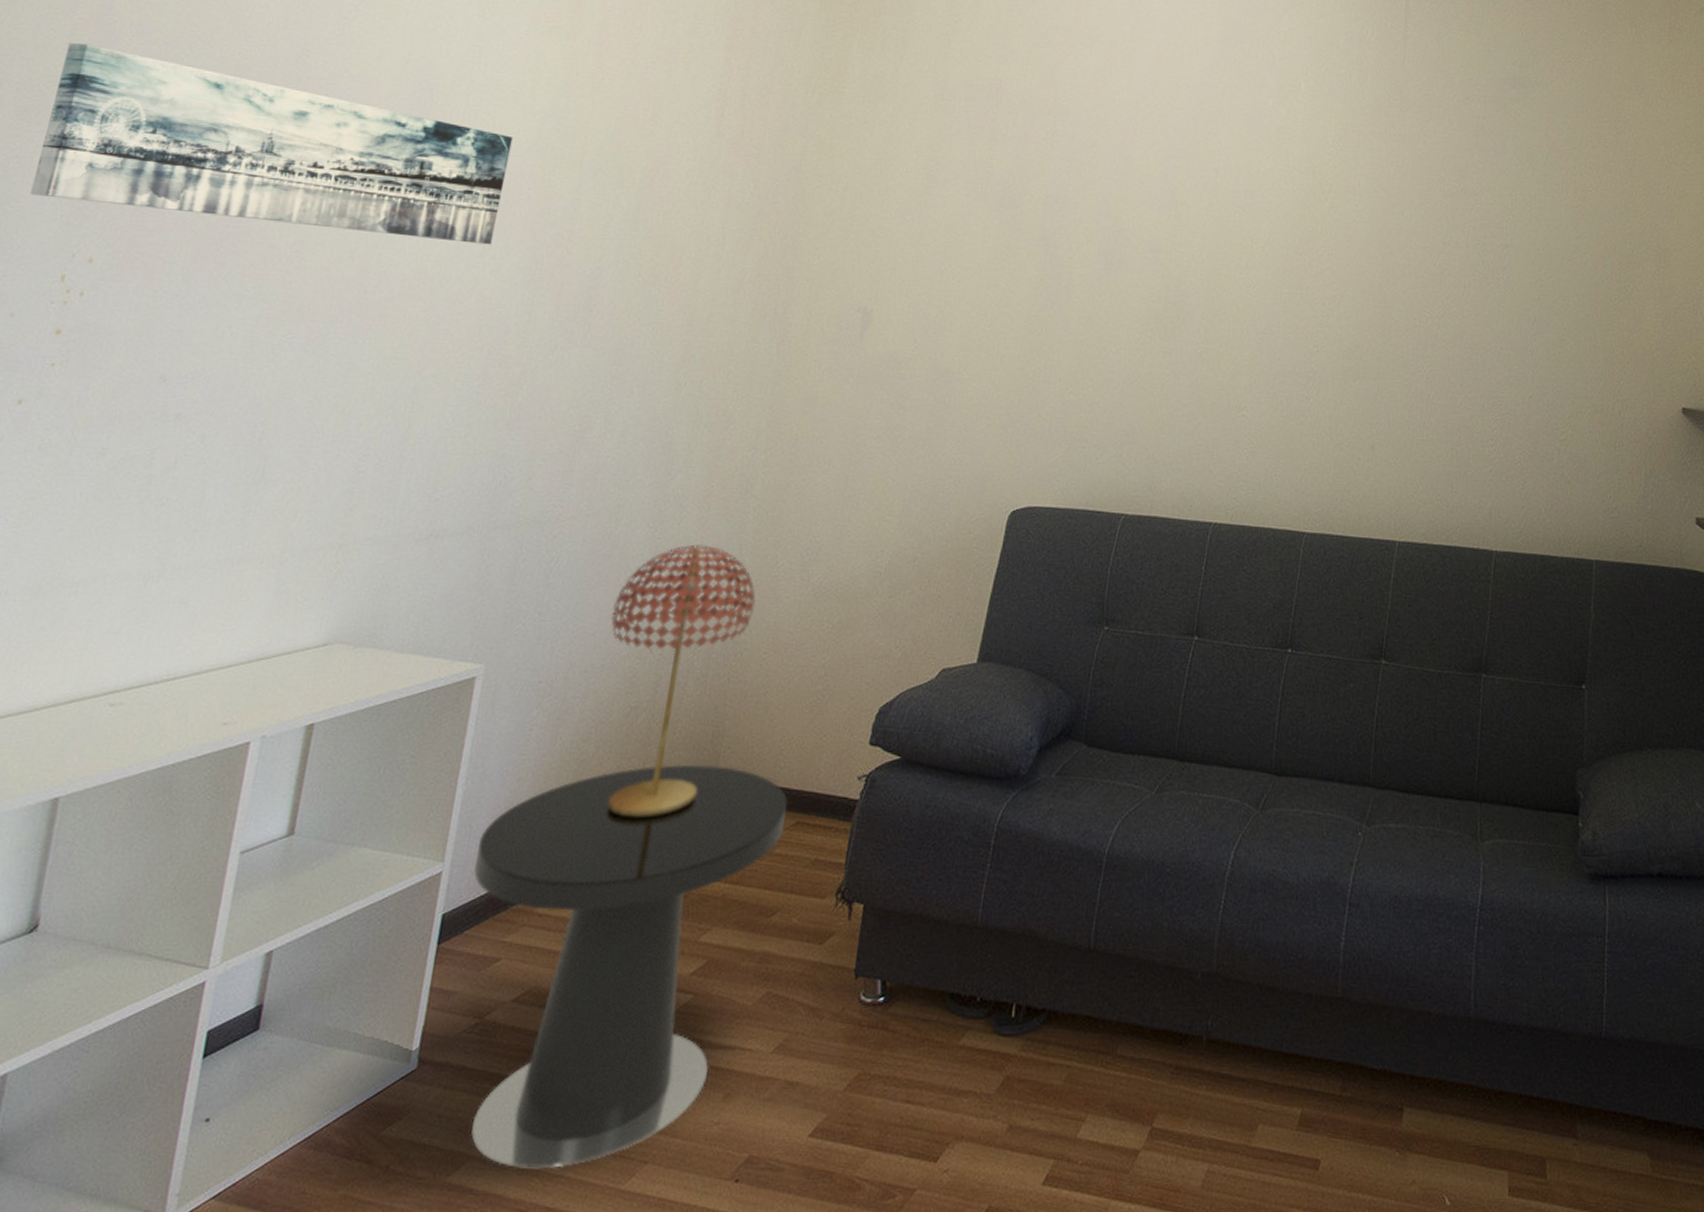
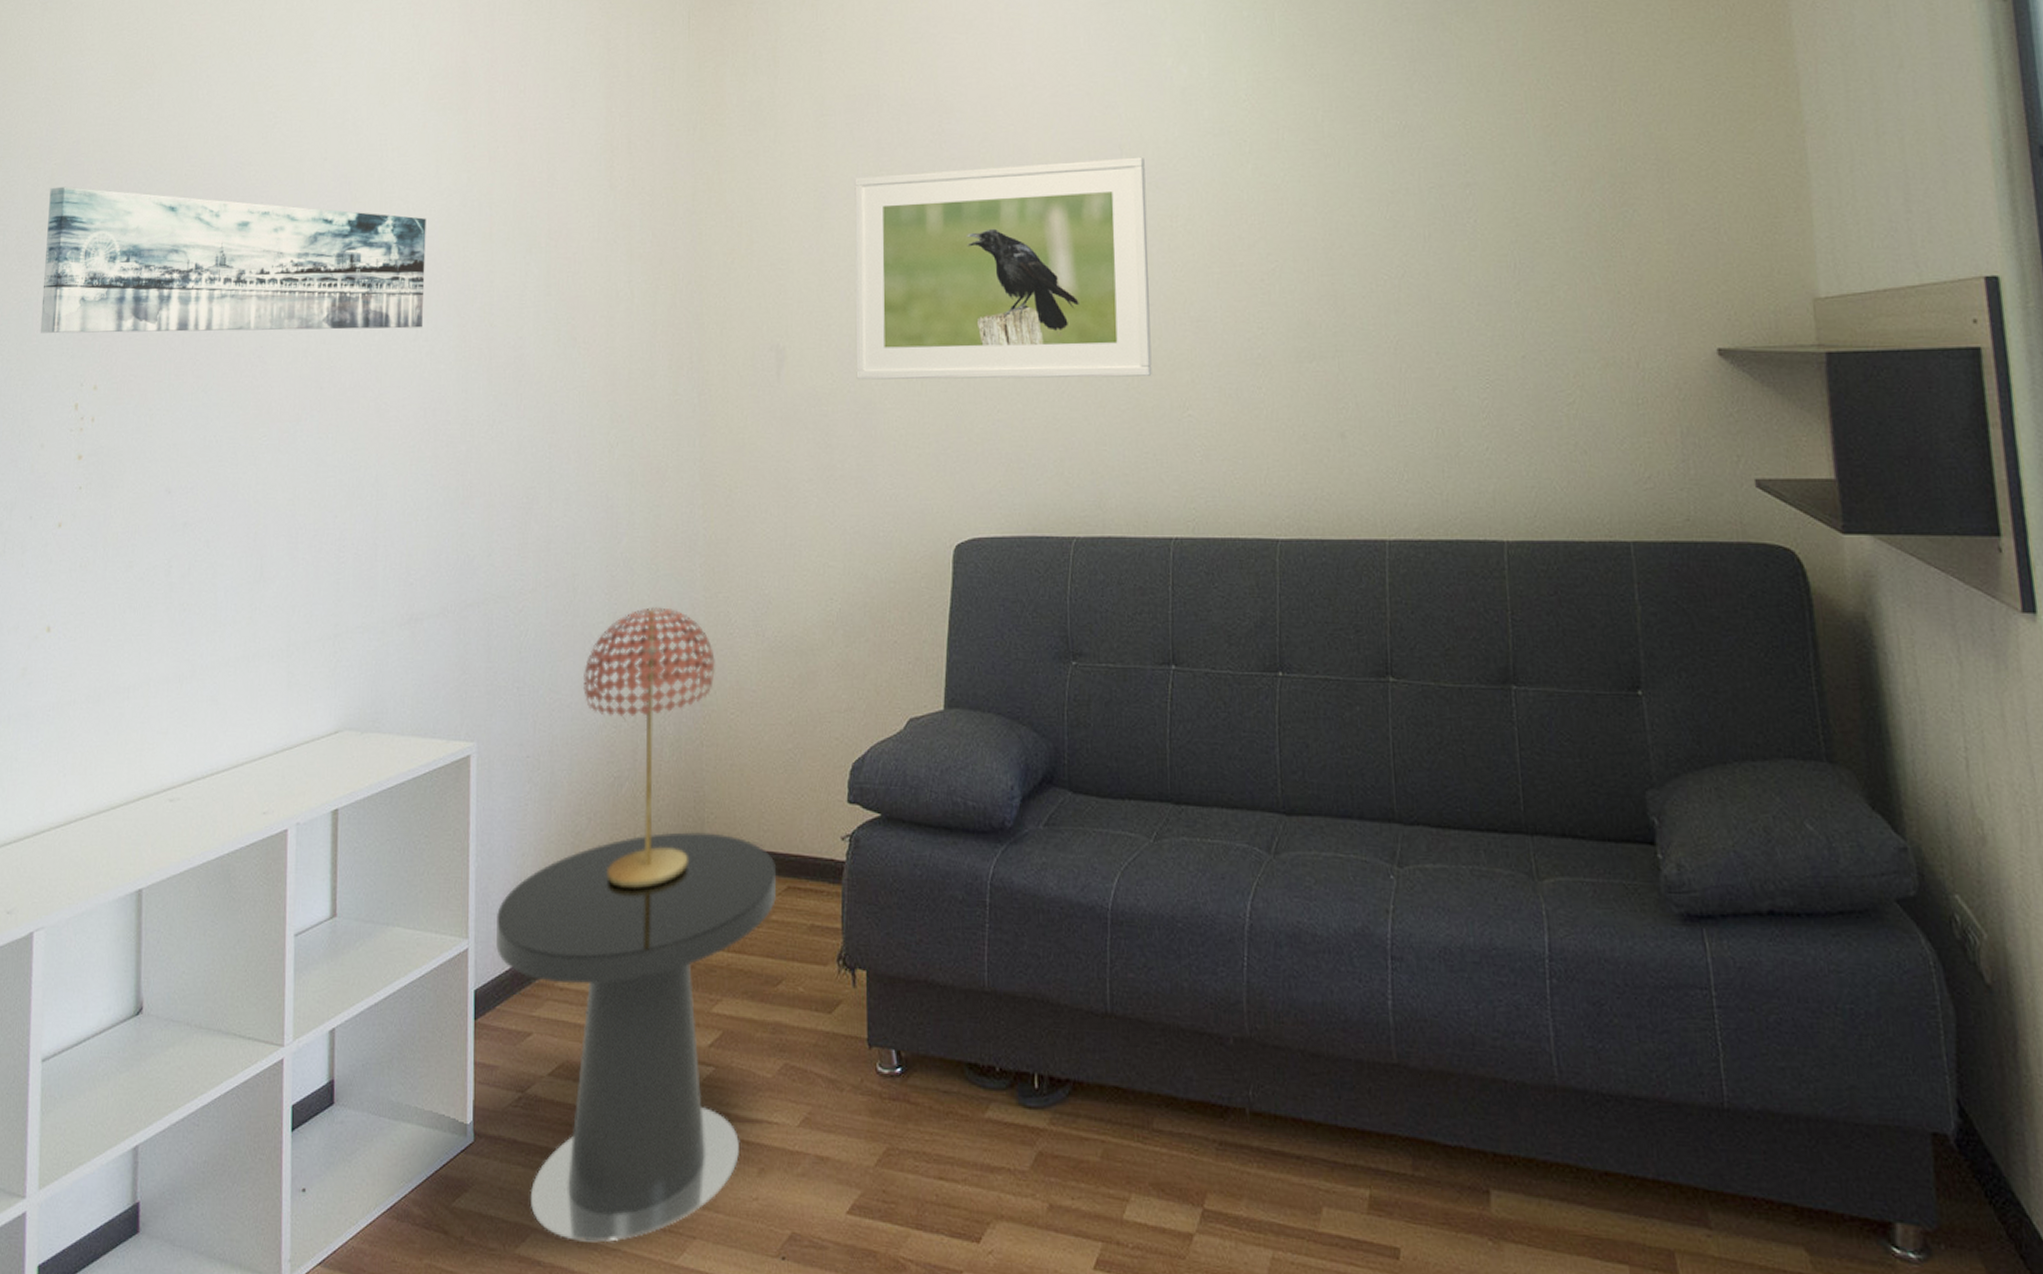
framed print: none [938,162,1236,377] -> present [855,156,1152,380]

